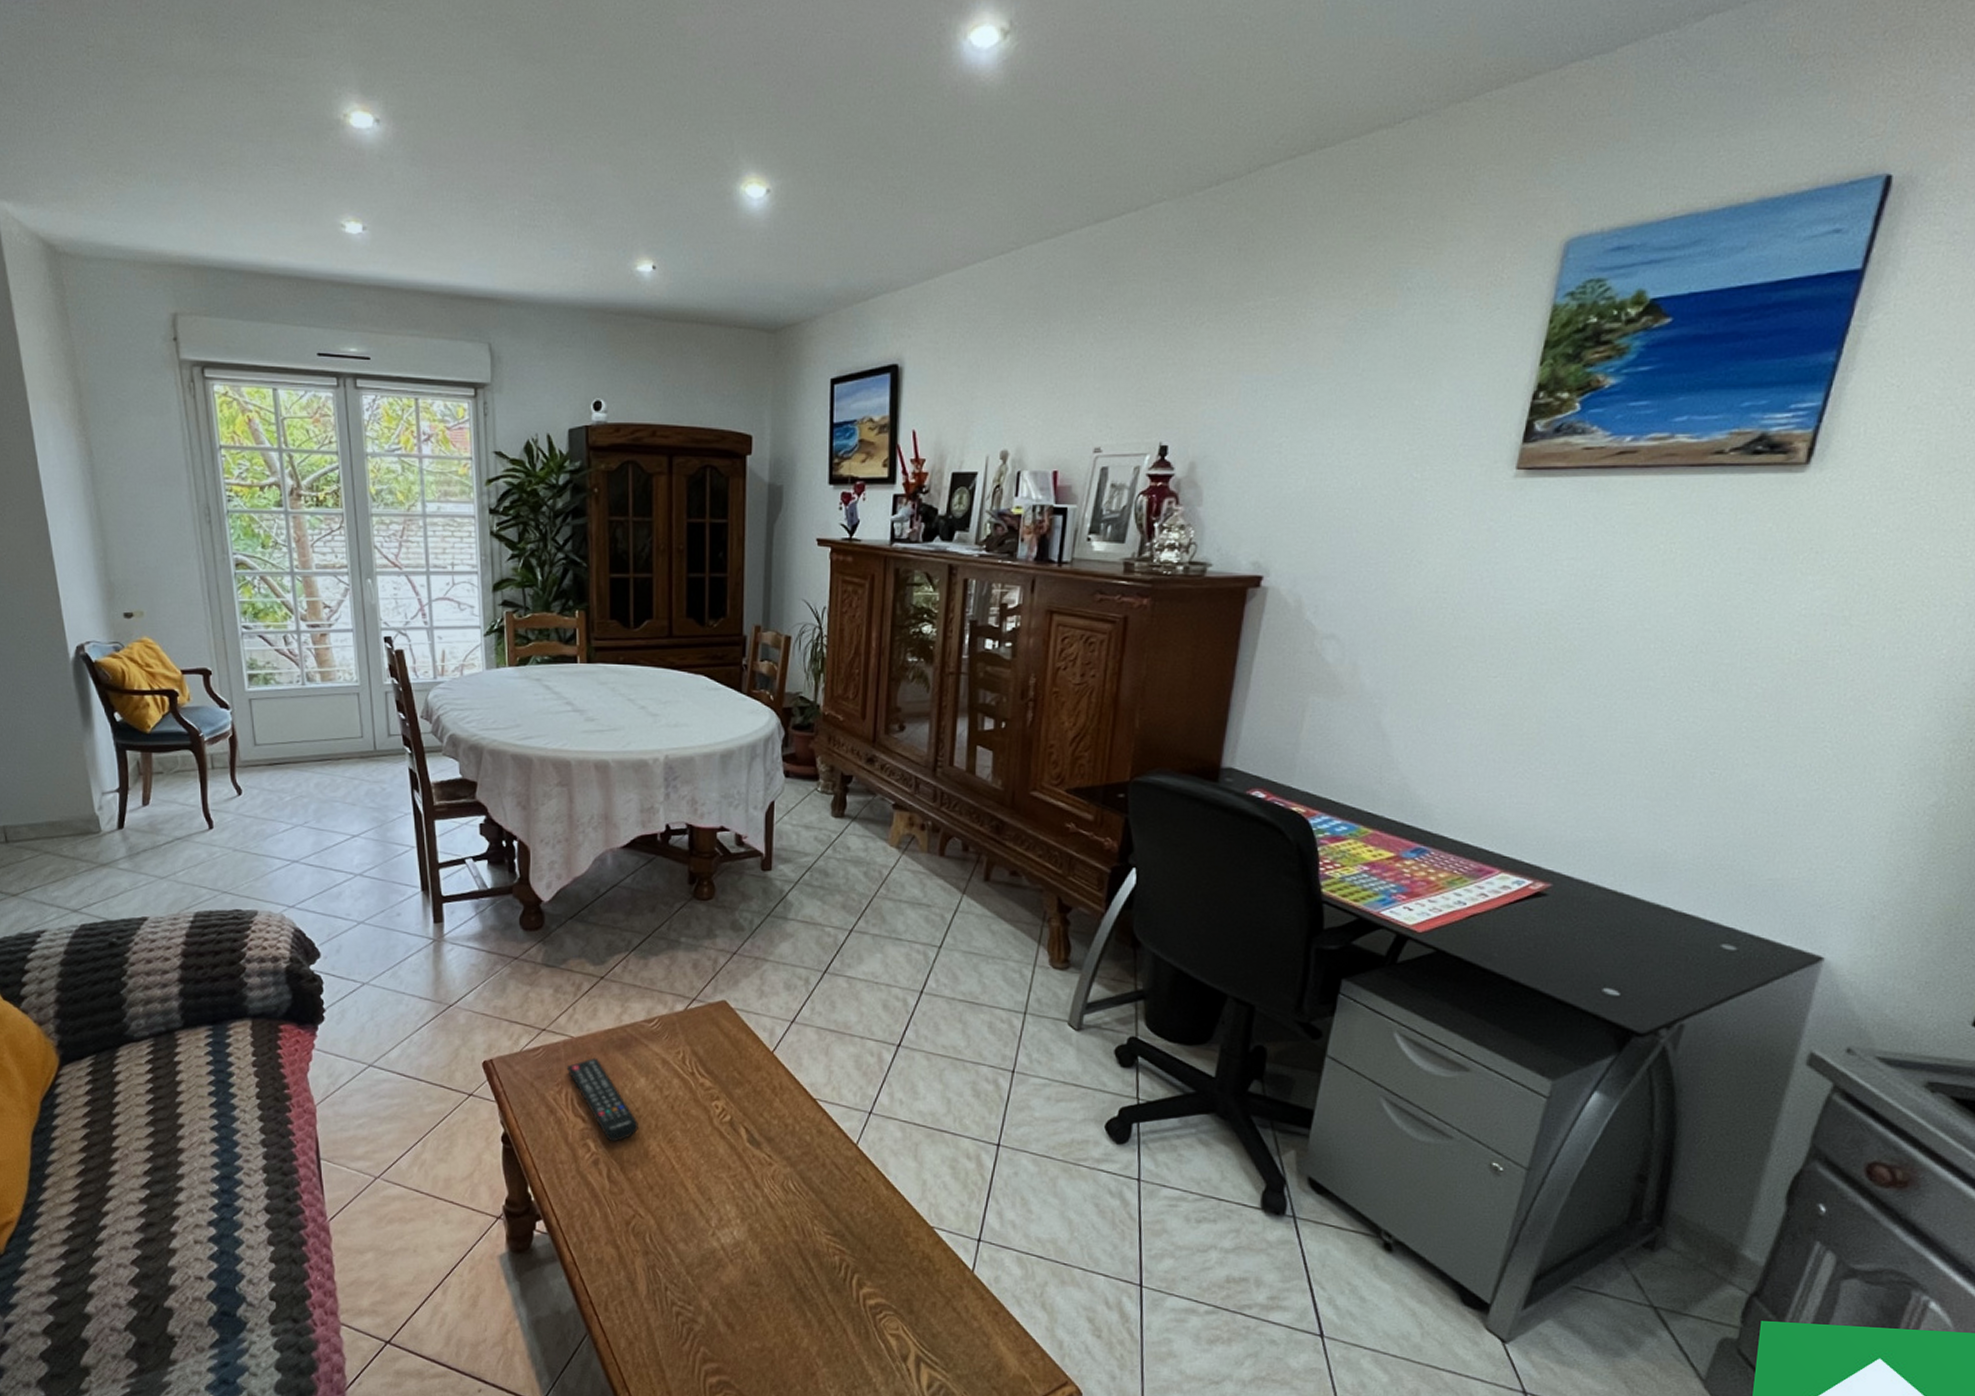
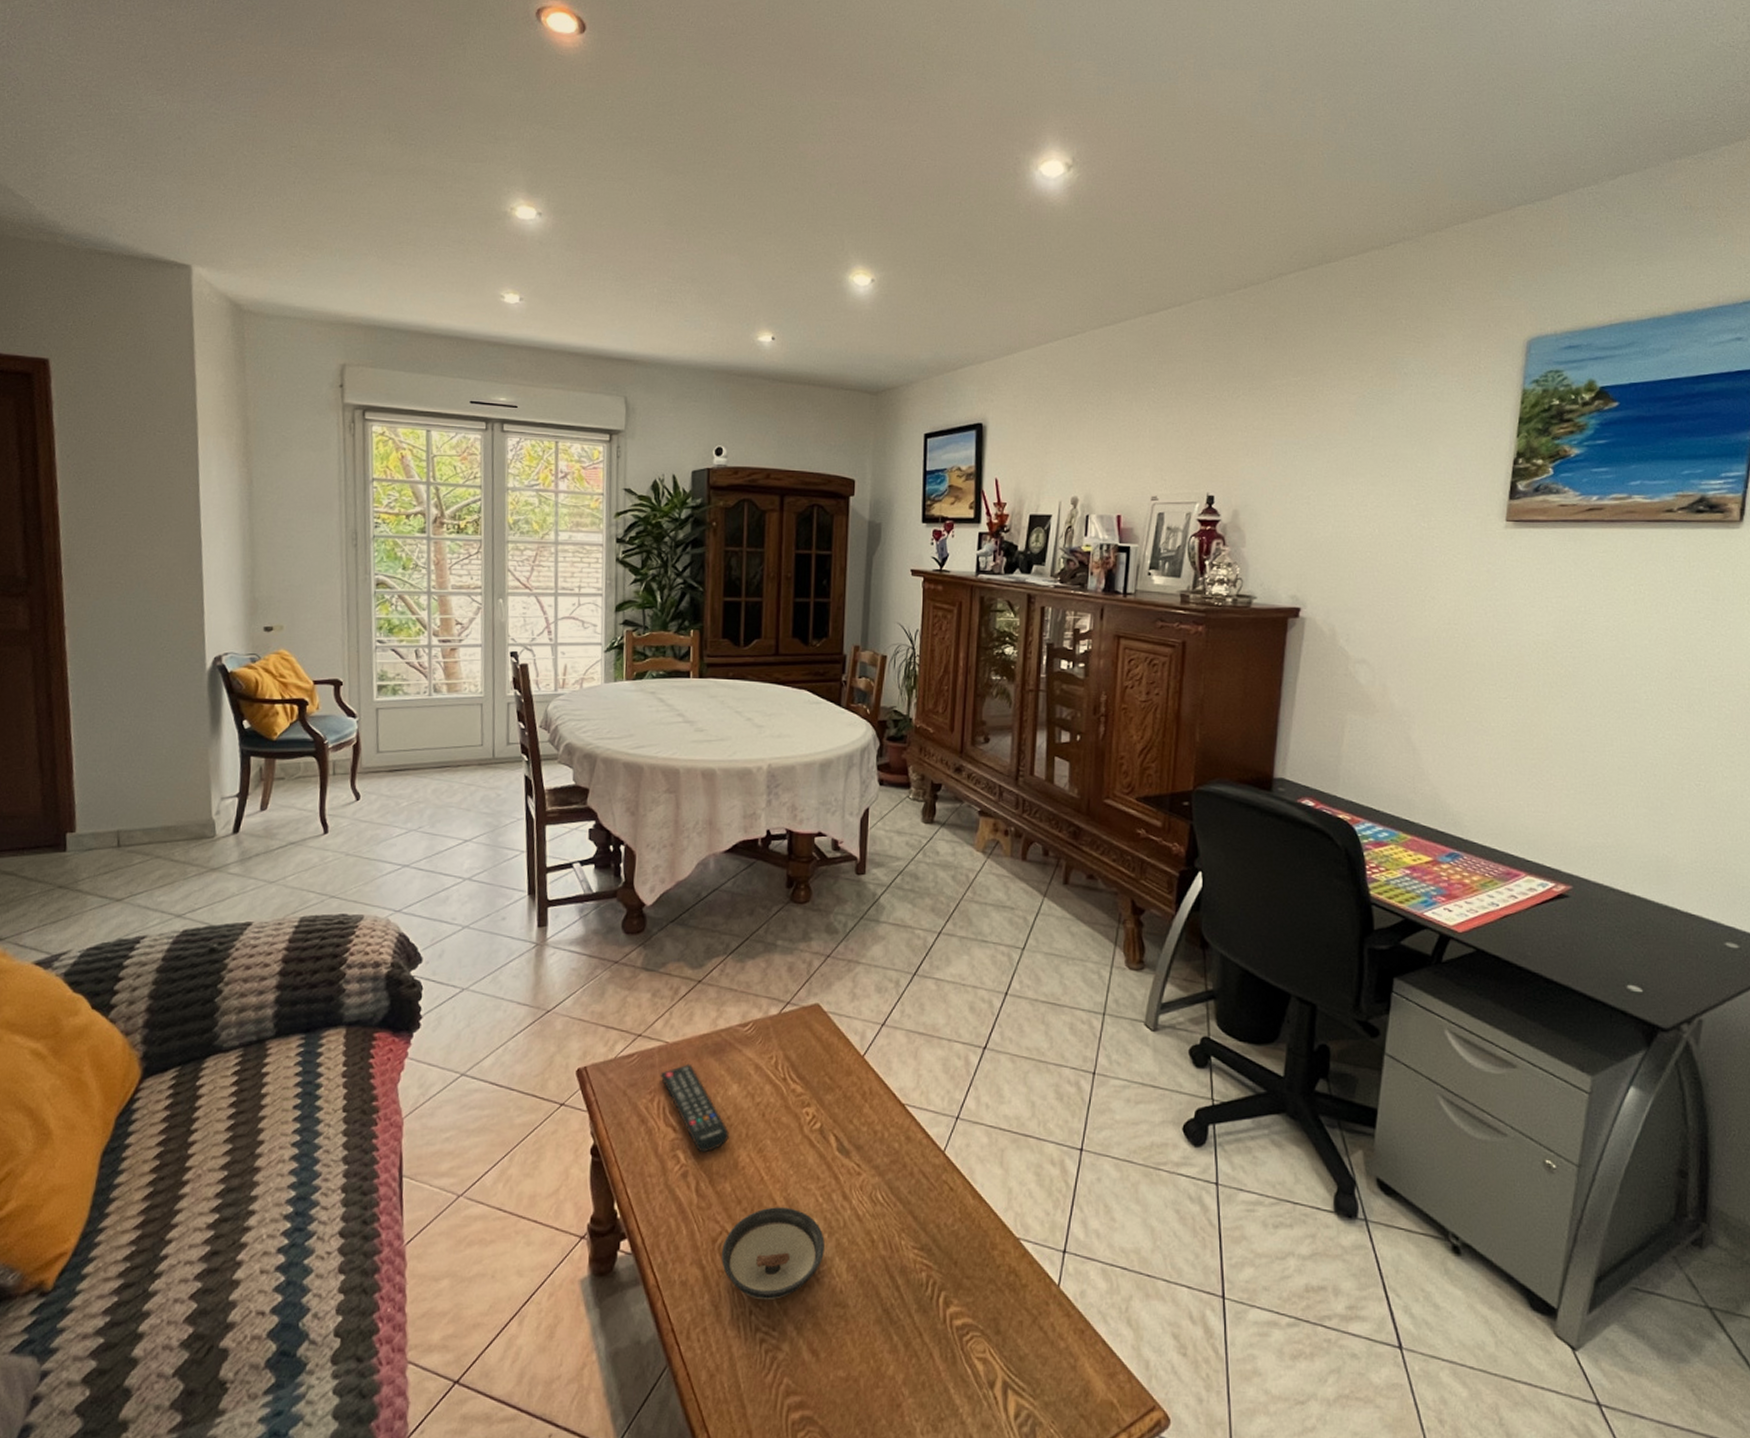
saucer: none [635,1193,737,1278] -> present [721,1207,825,1301]

